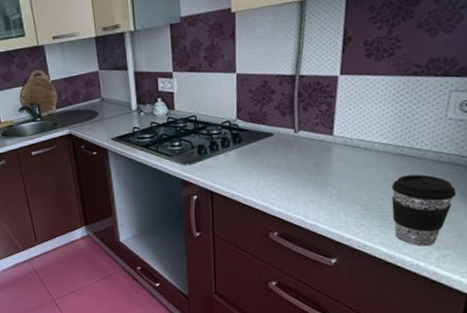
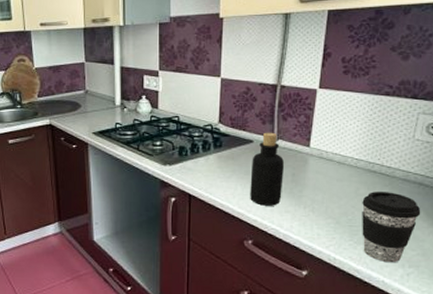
bottle: none [272,123,308,198] -> present [250,132,285,206]

